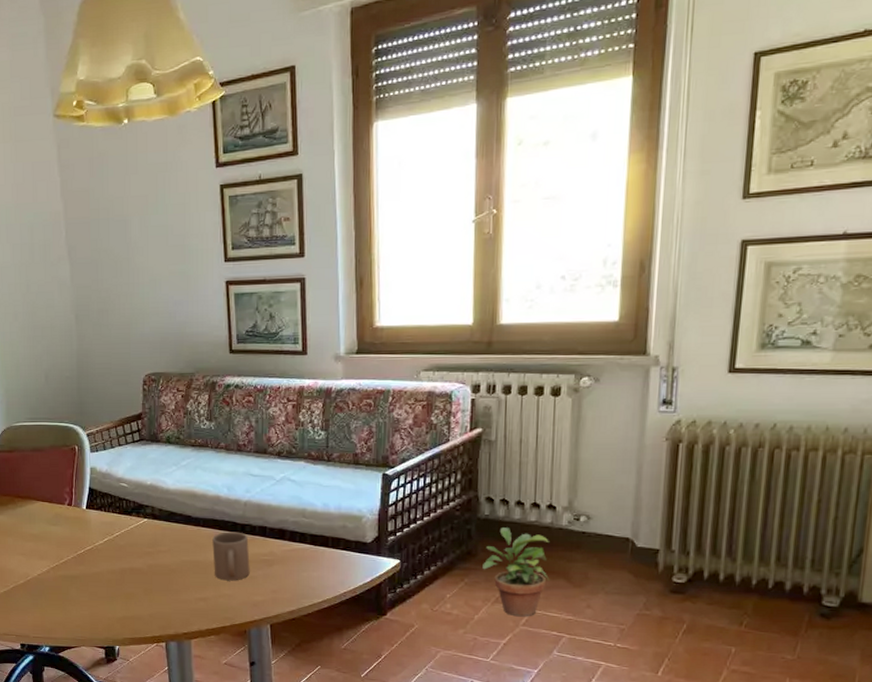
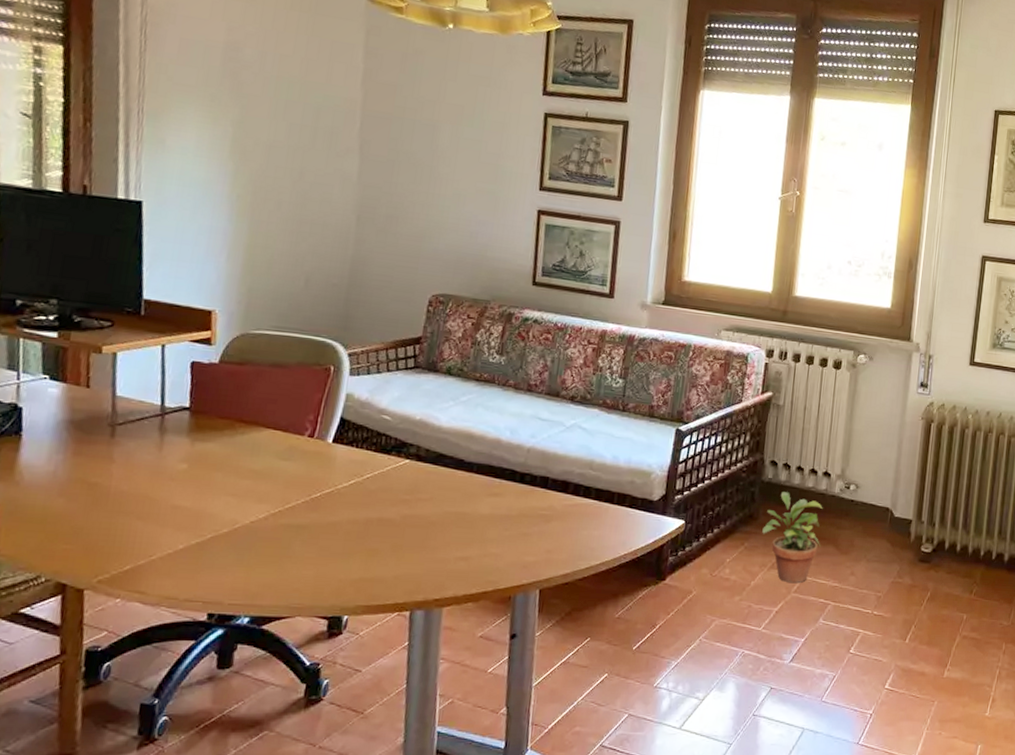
mug: present [212,531,250,581] -> none [482,480,527,538]

